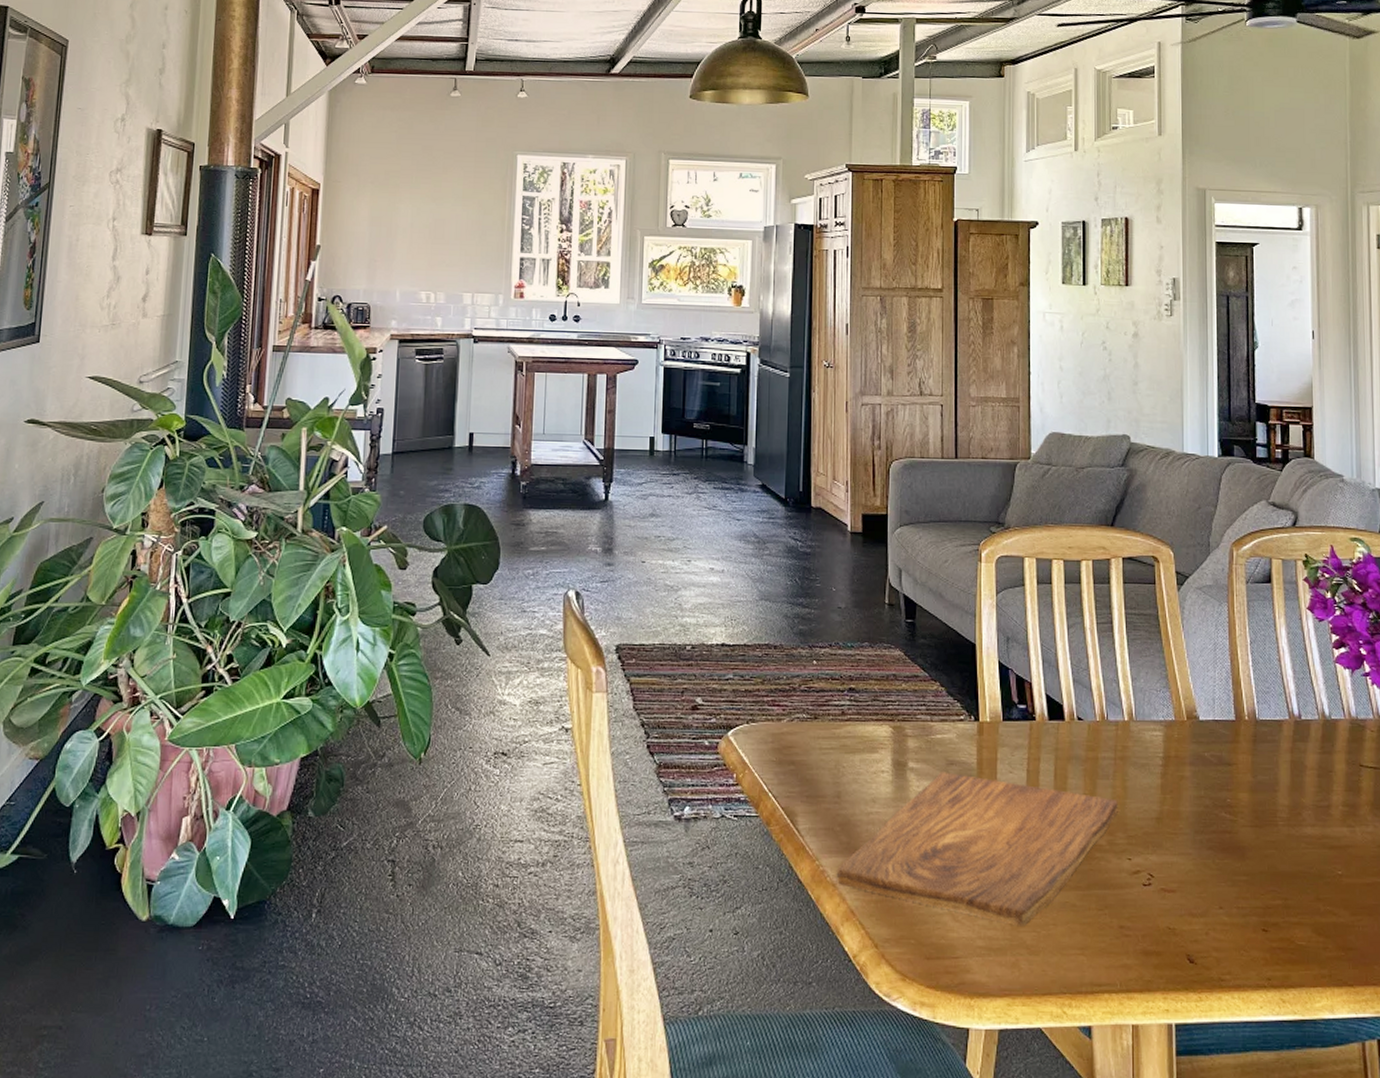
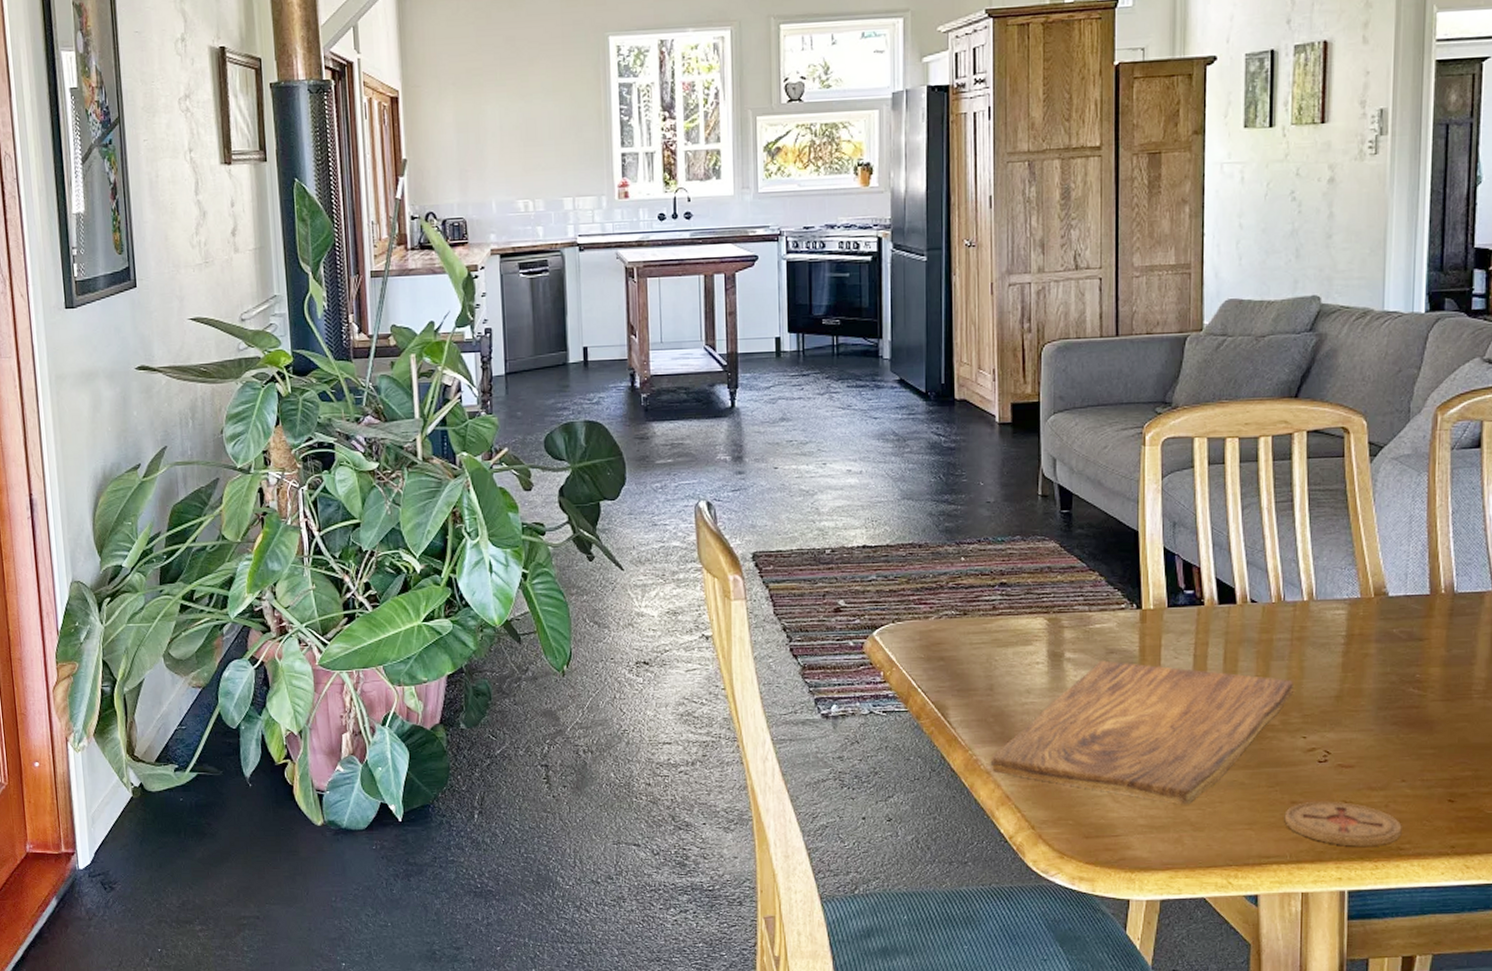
coaster: none [1114,926,1222,976] -> present [1284,801,1402,847]

